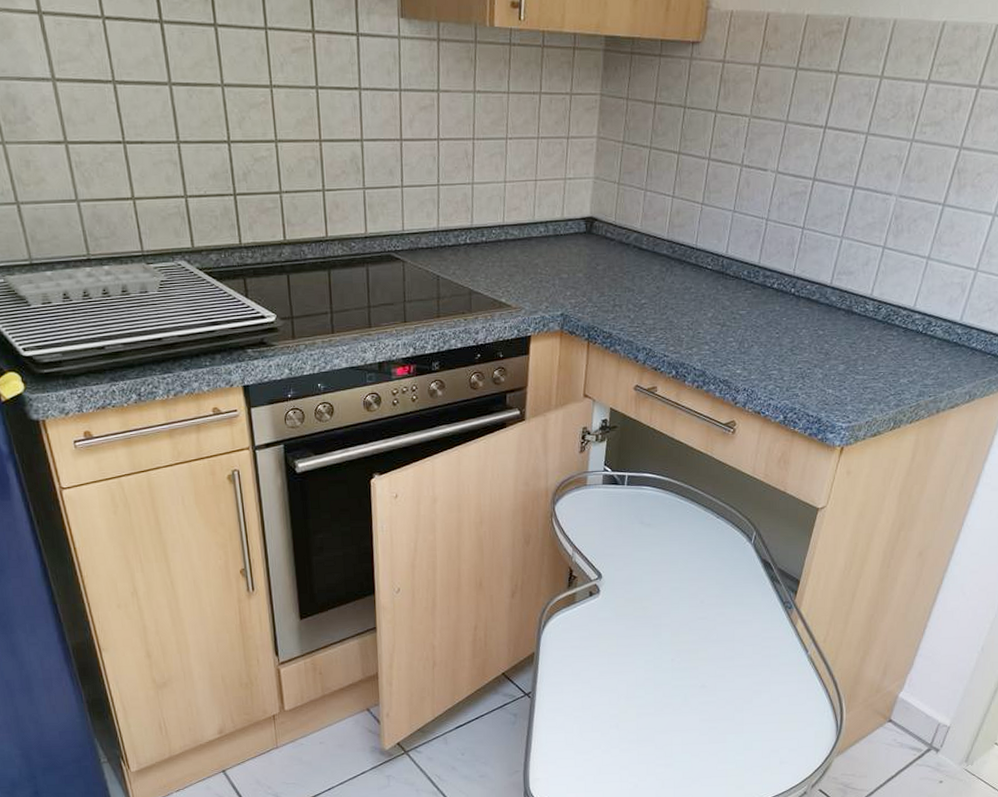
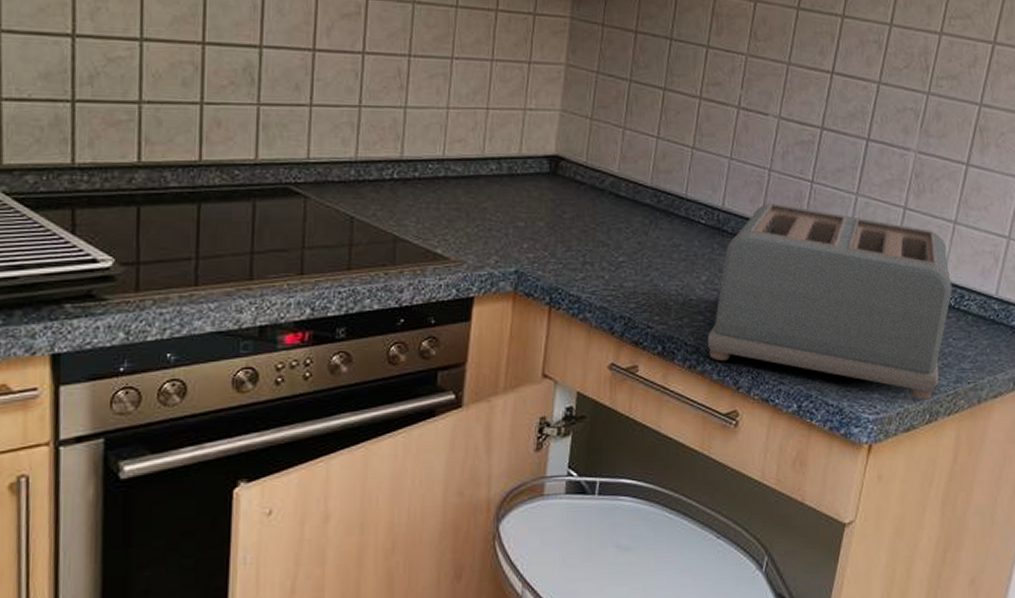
toaster: none [711,248,922,411] -> present [707,202,953,400]

